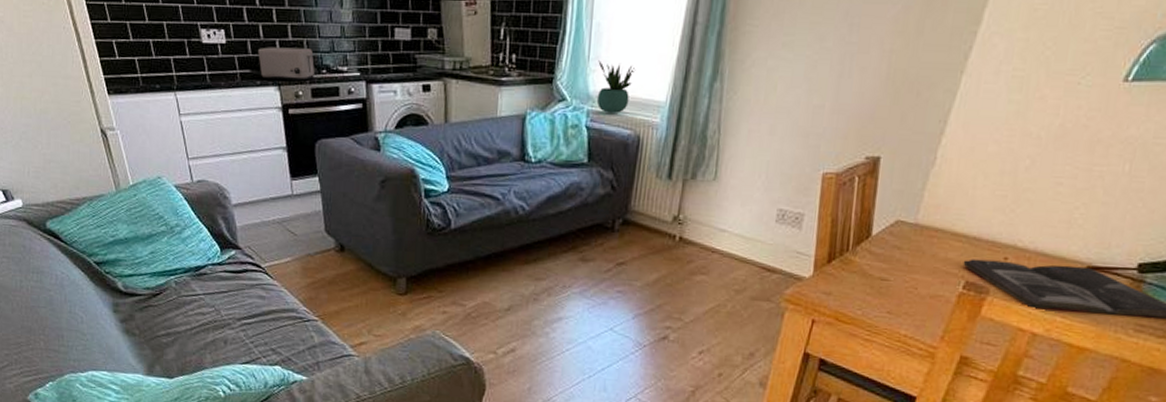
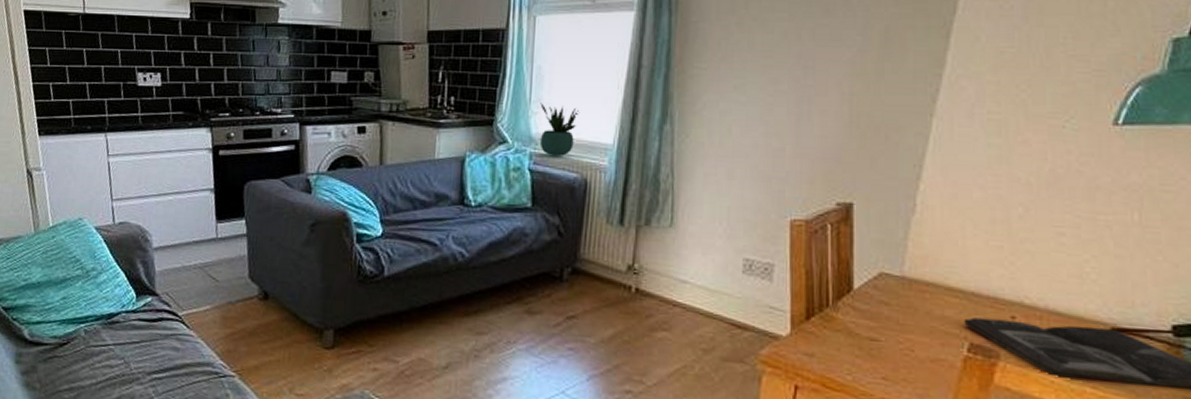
toaster: present [258,47,315,82] -> none [192,89,248,124]

